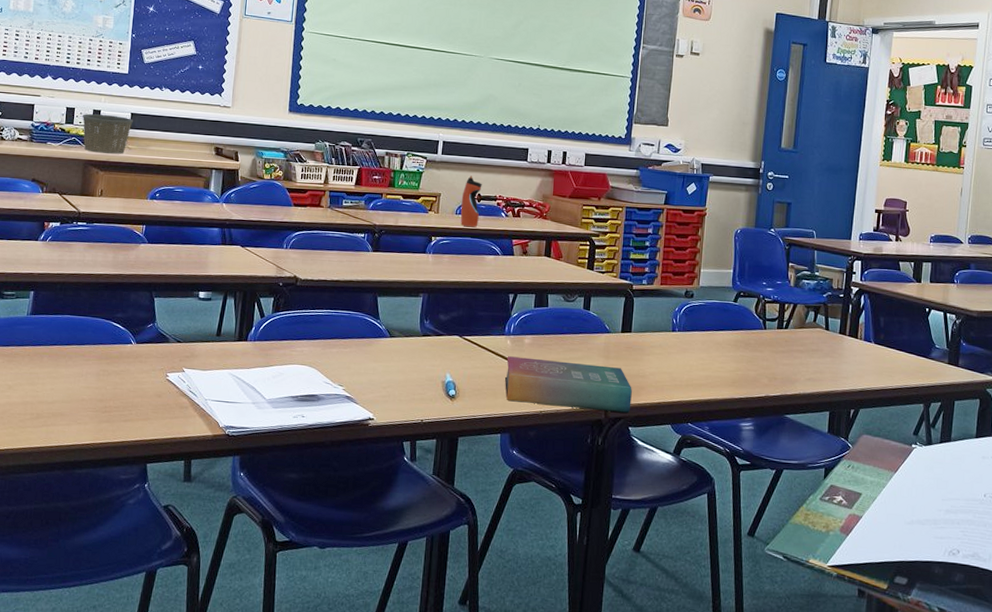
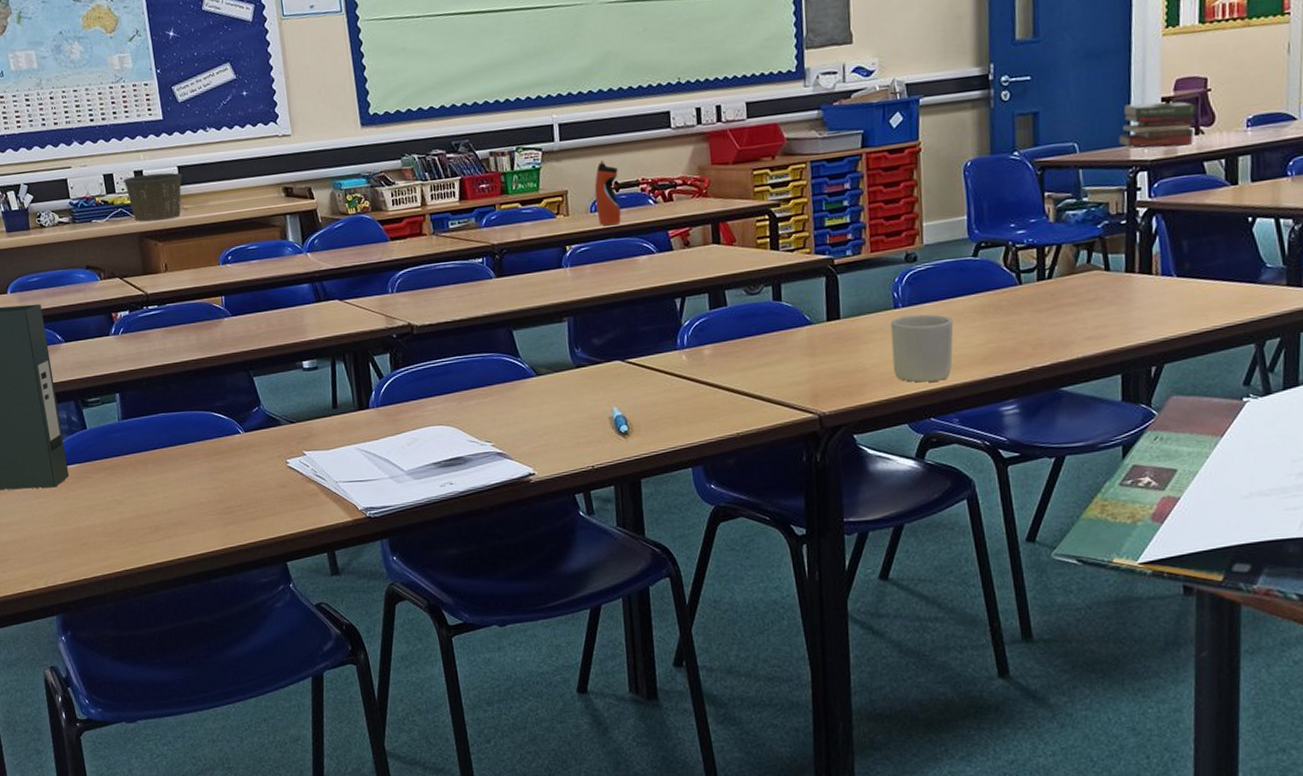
book: present [504,356,632,414] -> none [684,365,853,427]
mug: none [665,338,714,394] -> present [891,314,954,383]
books: none [843,210,898,247] -> present [1117,101,1197,148]

